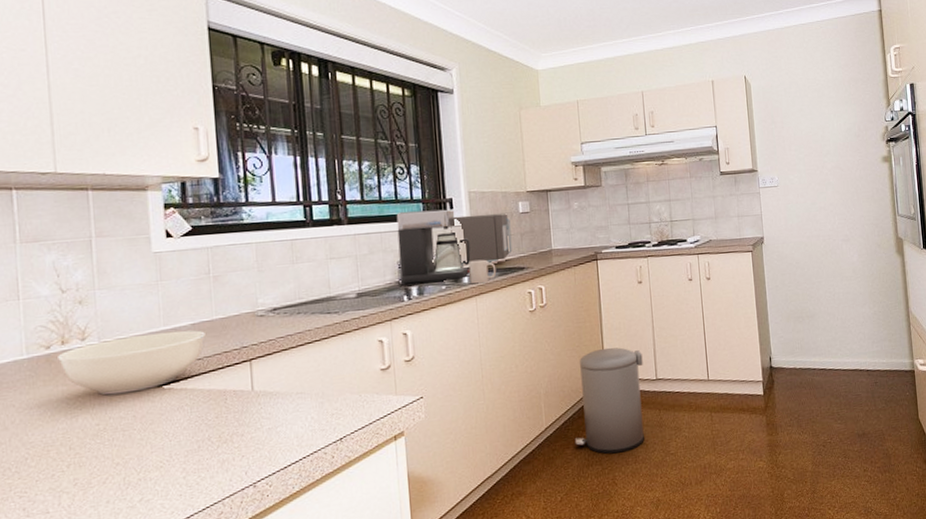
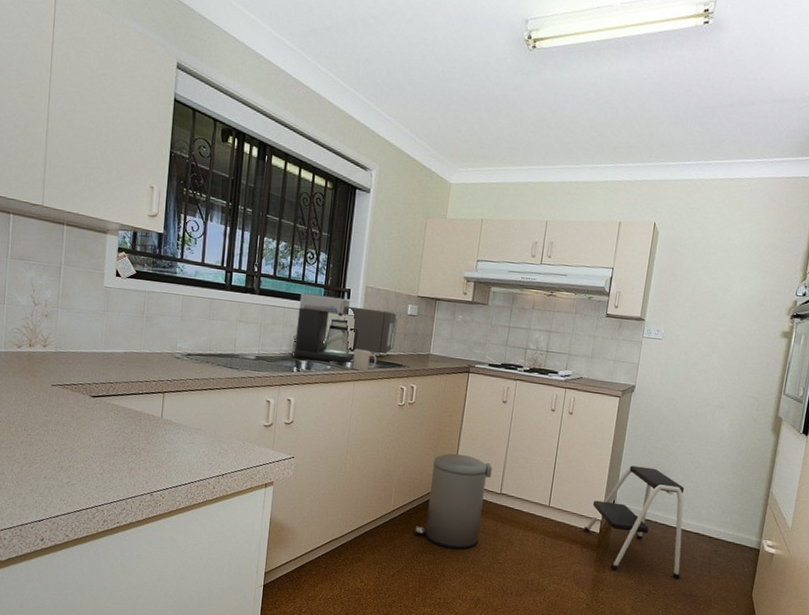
bowl: present [58,330,206,395] -> none [25,351,133,397]
step stool: none [748,314,850,429] -> present [584,465,685,579]

